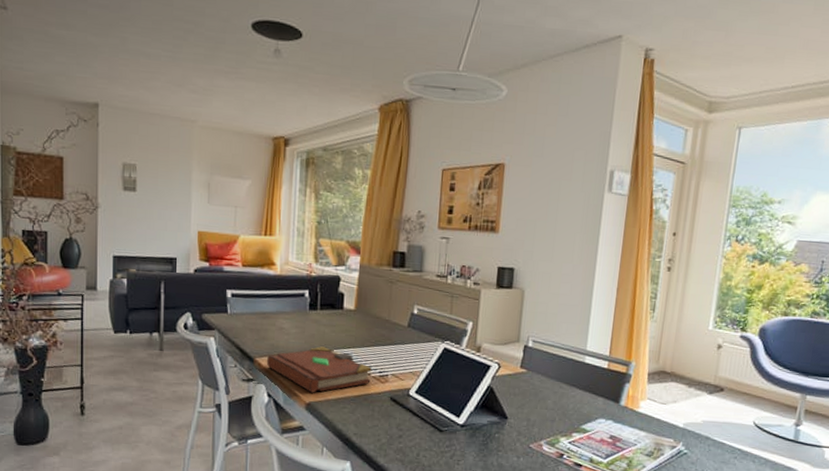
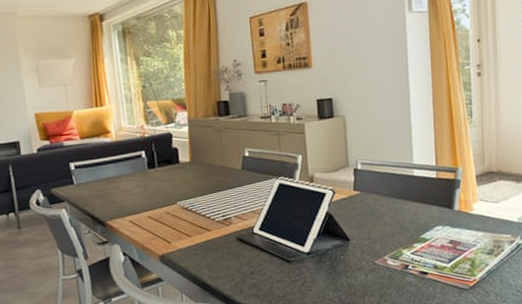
book: present [266,346,373,393] -> none [116,201,216,246]

